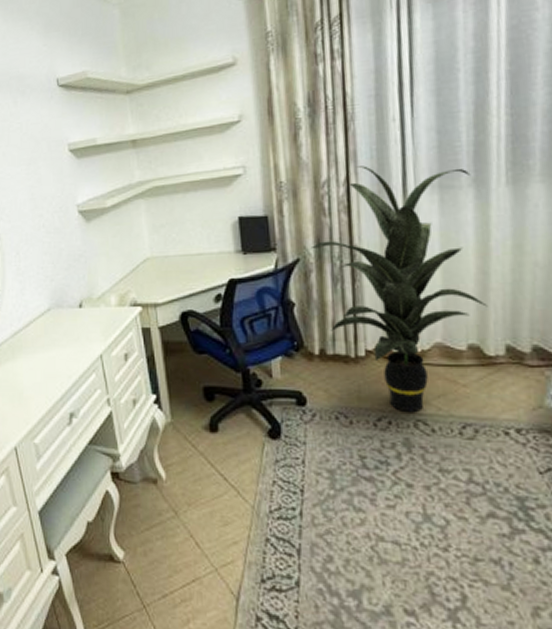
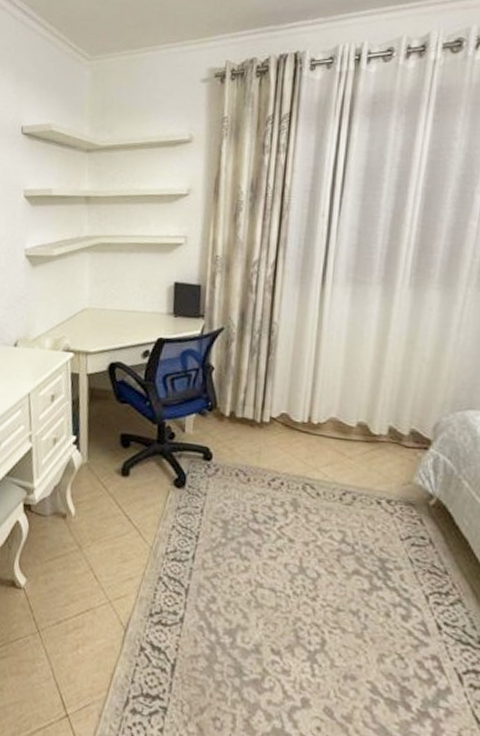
indoor plant: present [310,165,488,411] -> none [235,252,381,476]

